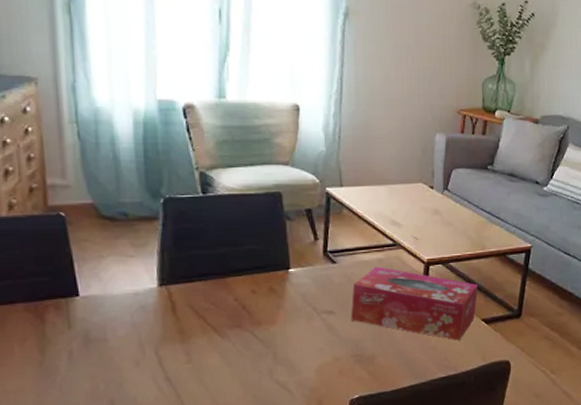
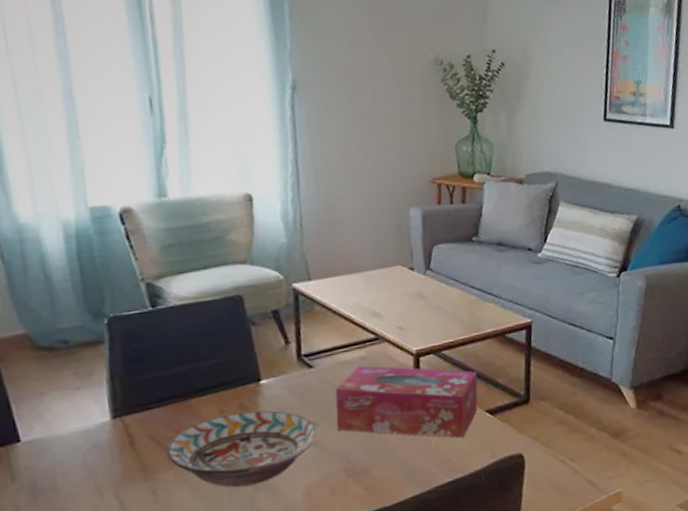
decorative bowl: none [203,294,333,359] -> present [166,410,318,488]

